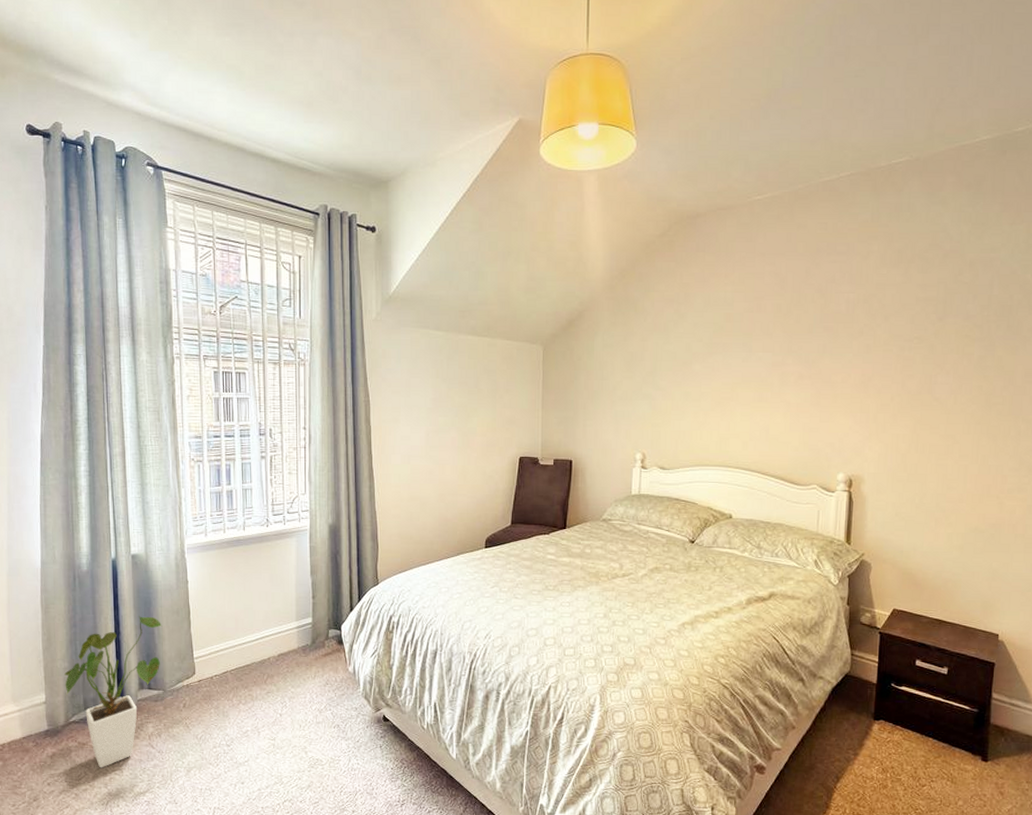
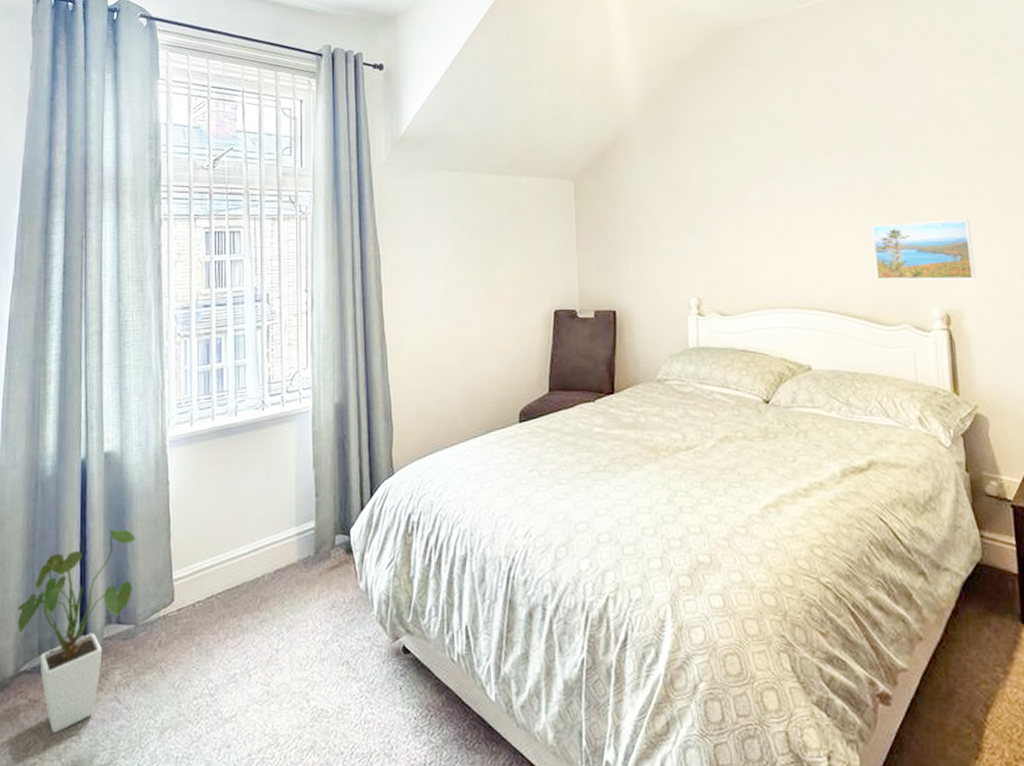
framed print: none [795,399,881,451] -> present [871,220,976,281]

